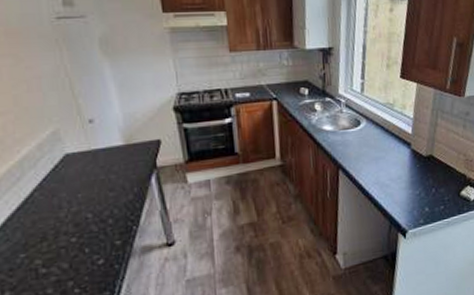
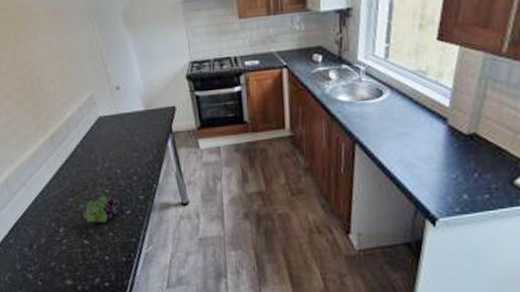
fruit: none [39,243,90,281] -> present [83,193,120,223]

